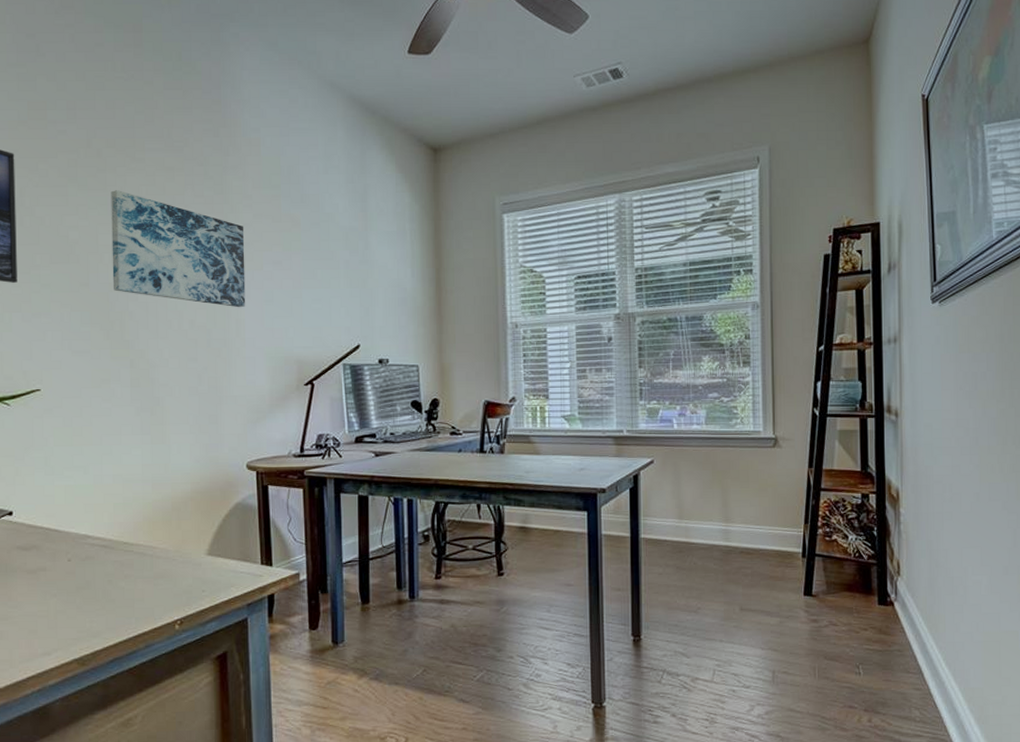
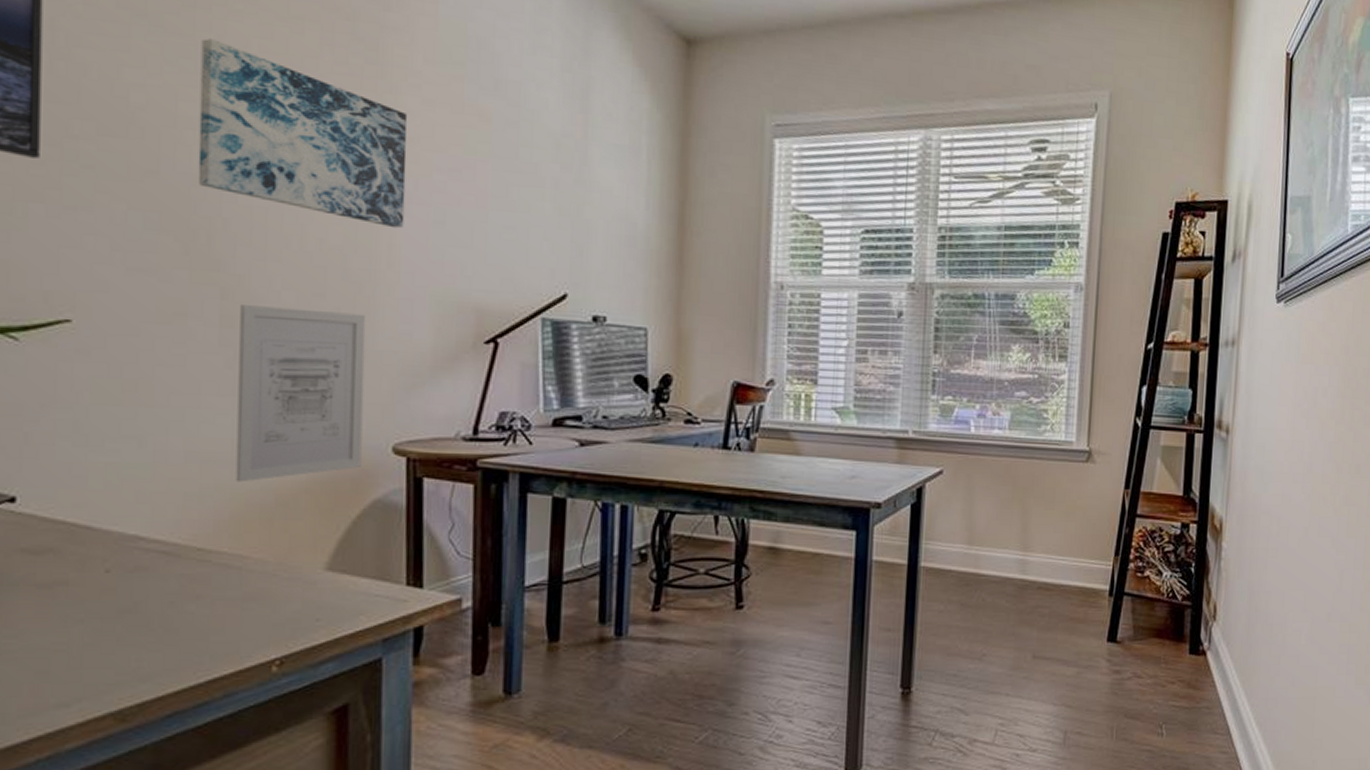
wall art: none [143,370,226,495] -> present [235,305,366,483]

